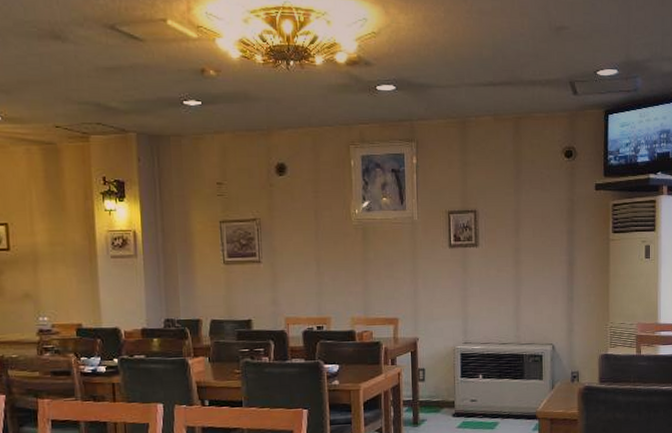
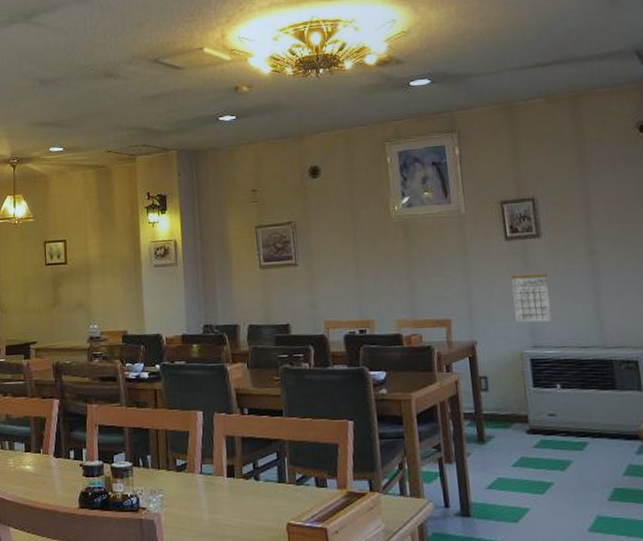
calendar: none [451,279,481,322] -> present [511,273,553,323]

